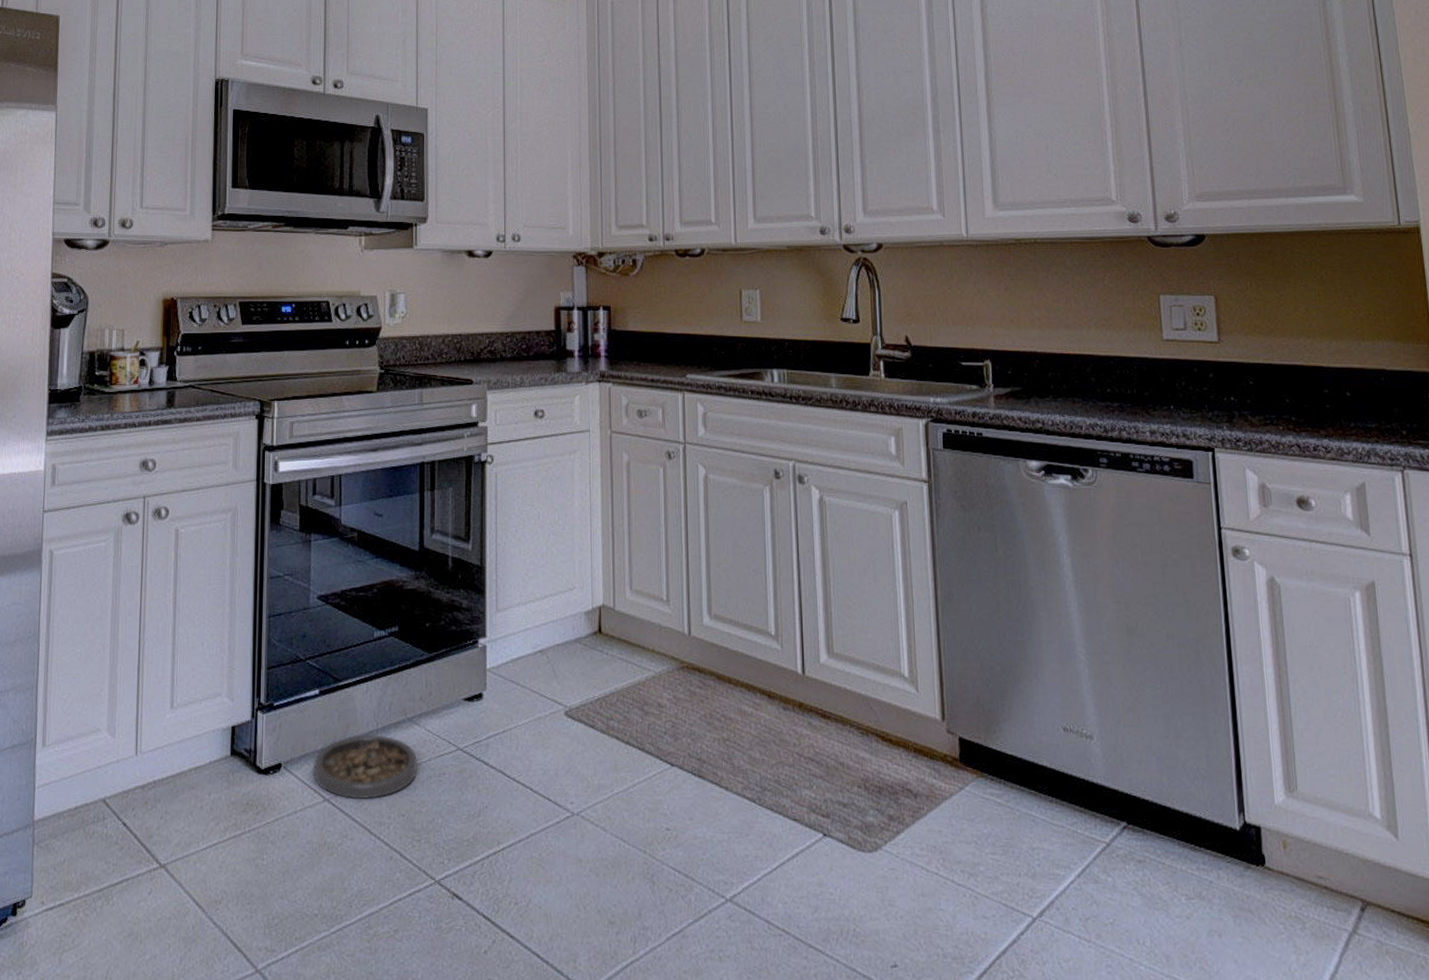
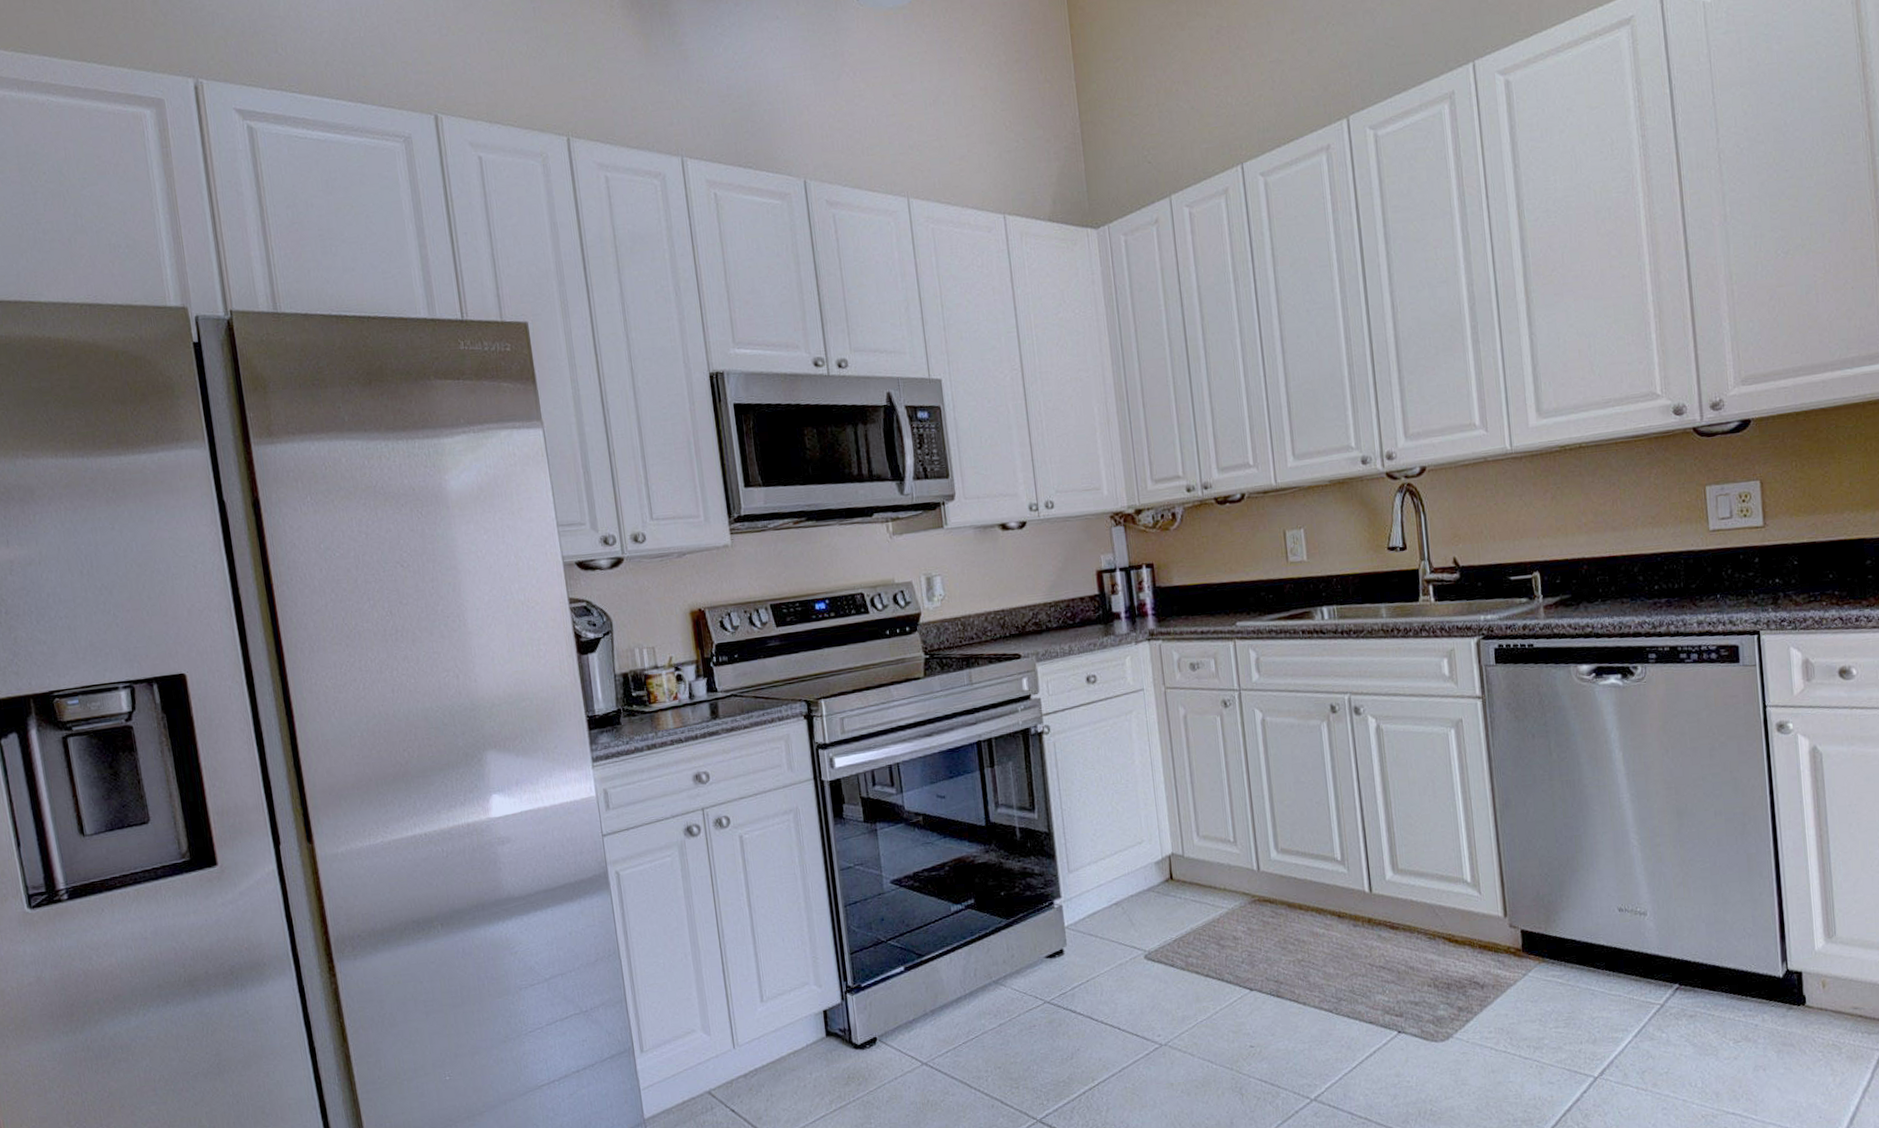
pet bowl: present [314,734,418,800] -> none [907,999,1009,1060]

